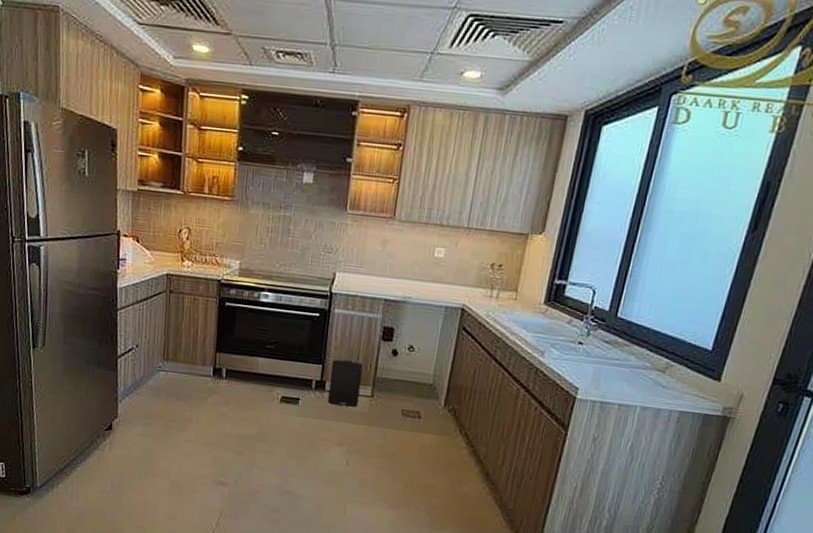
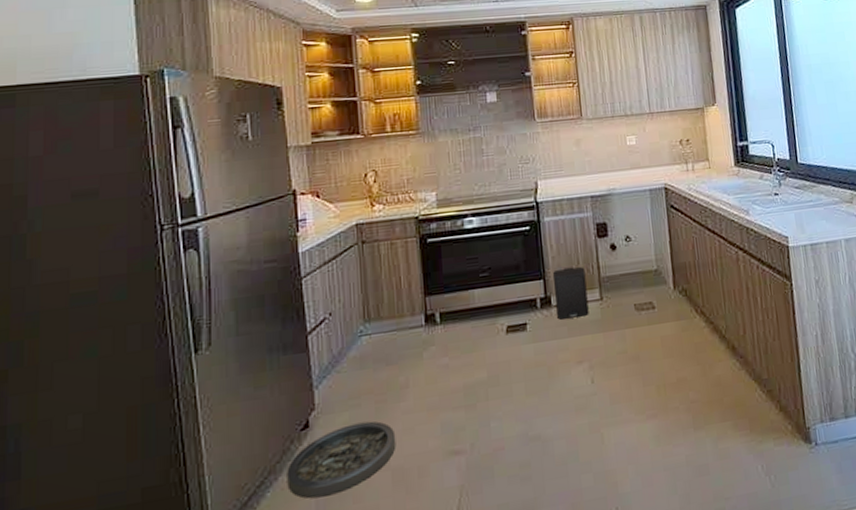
pet bowl: none [92,436,177,484] -> present [287,421,396,499]

